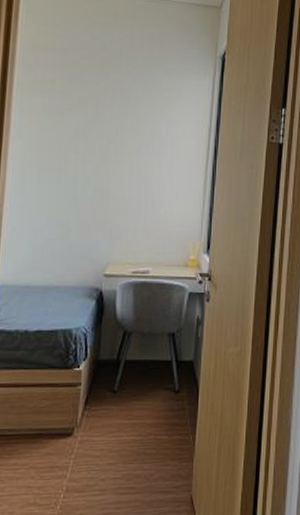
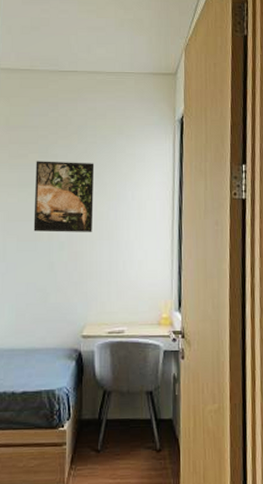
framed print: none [57,87,128,167] -> present [33,161,95,233]

